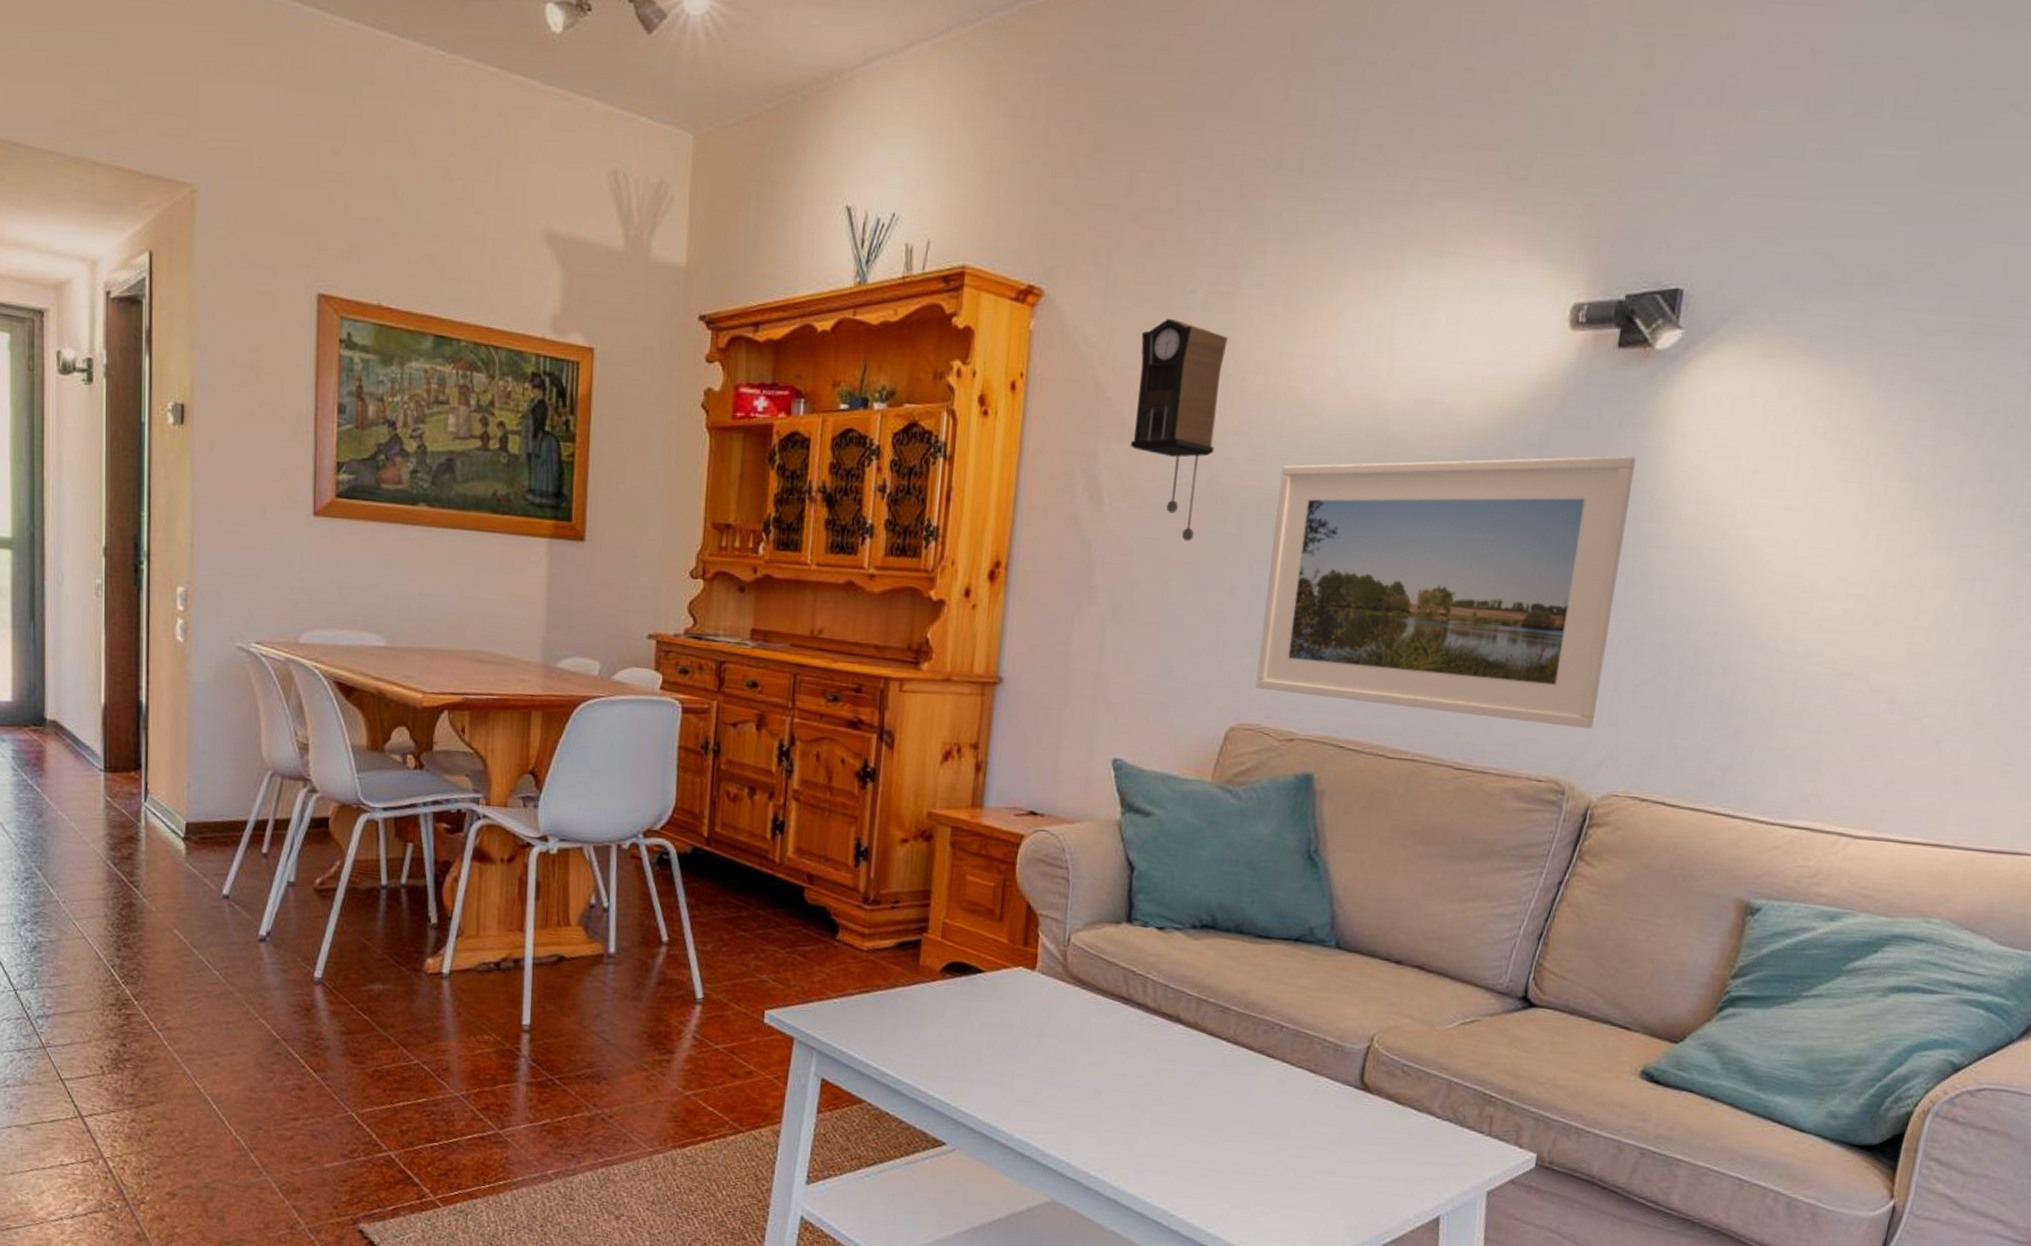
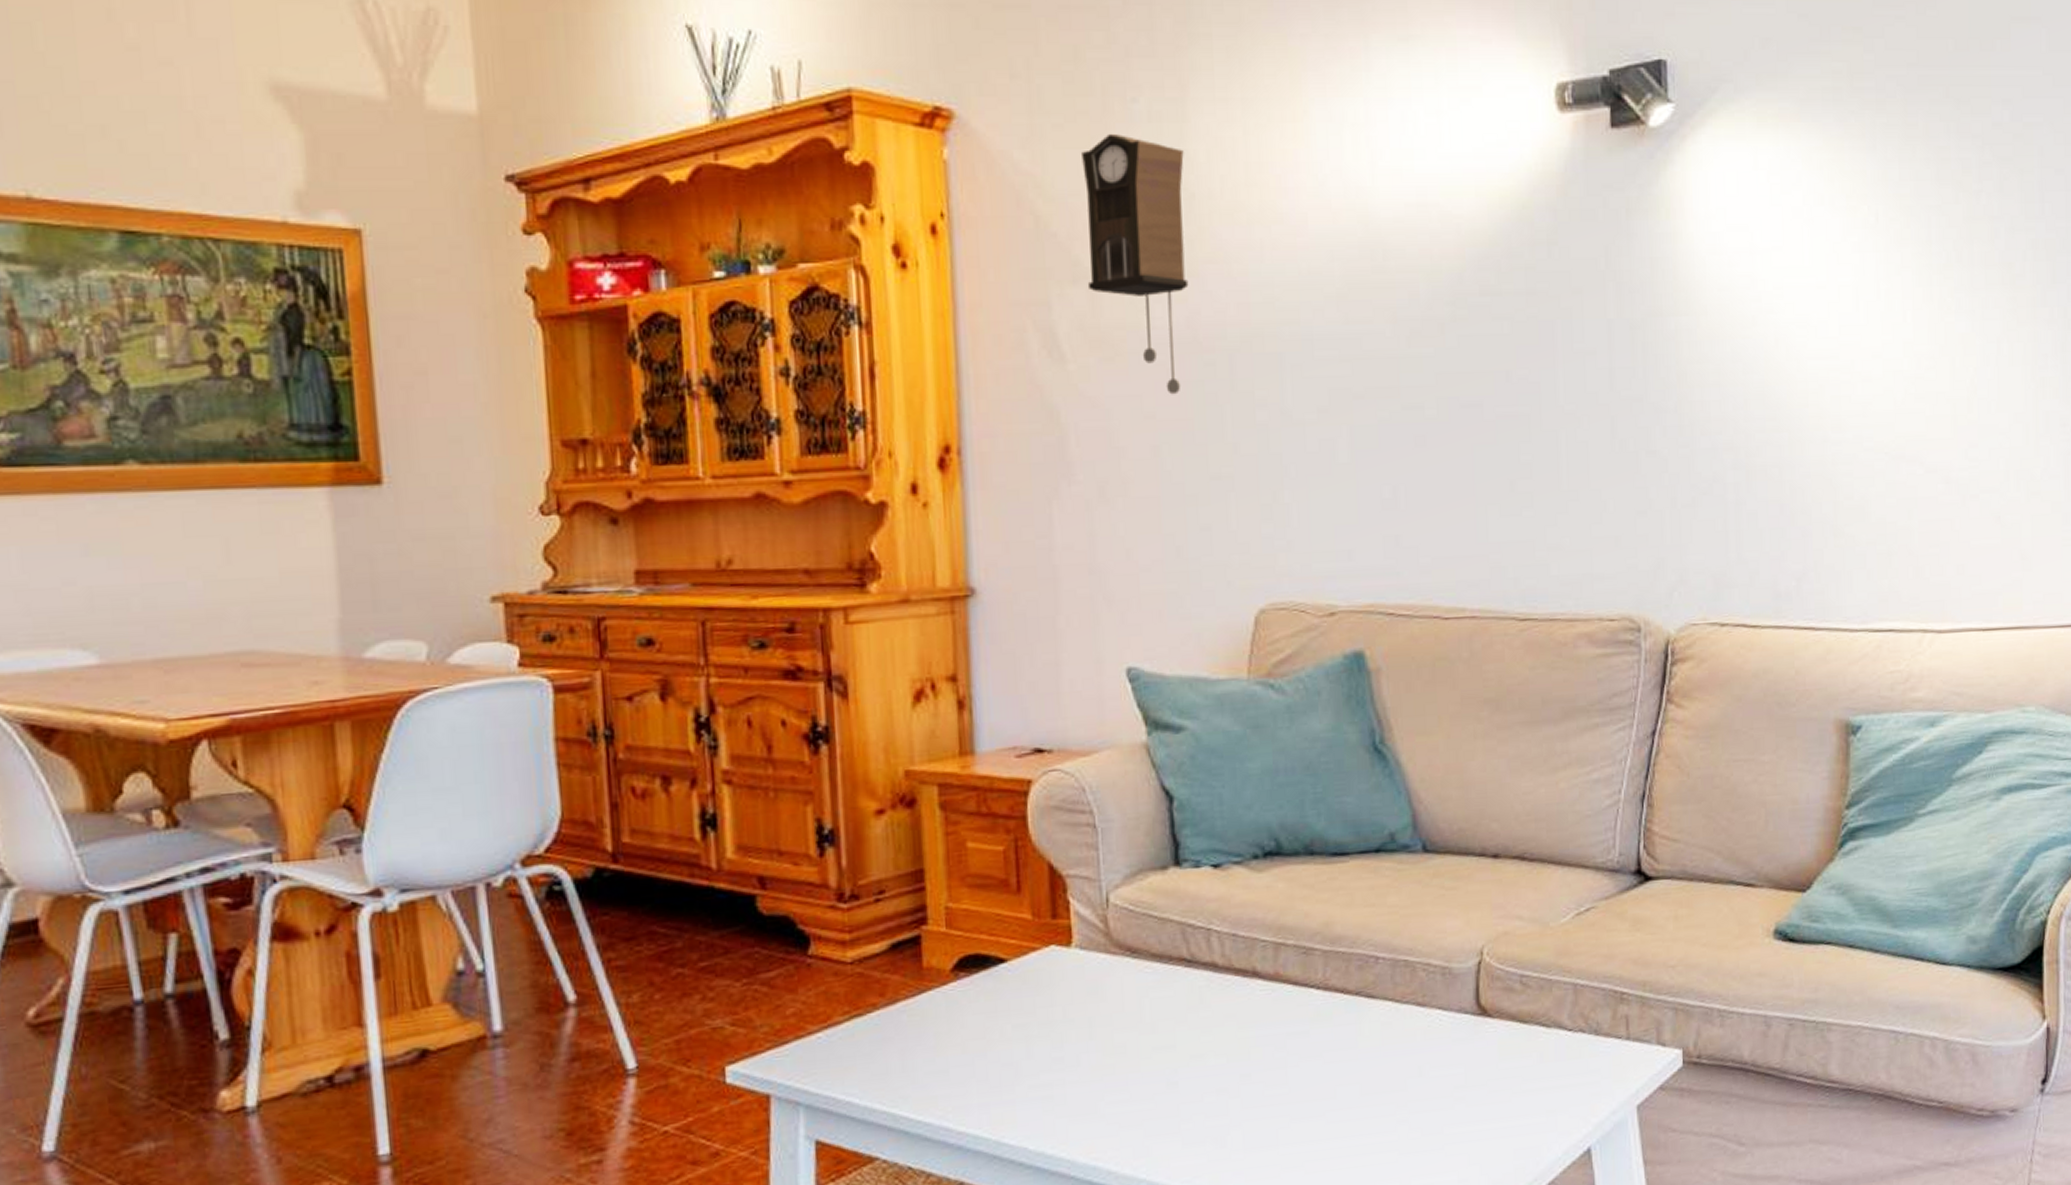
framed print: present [1255,455,1637,729] -> none [1270,245,1657,560]

